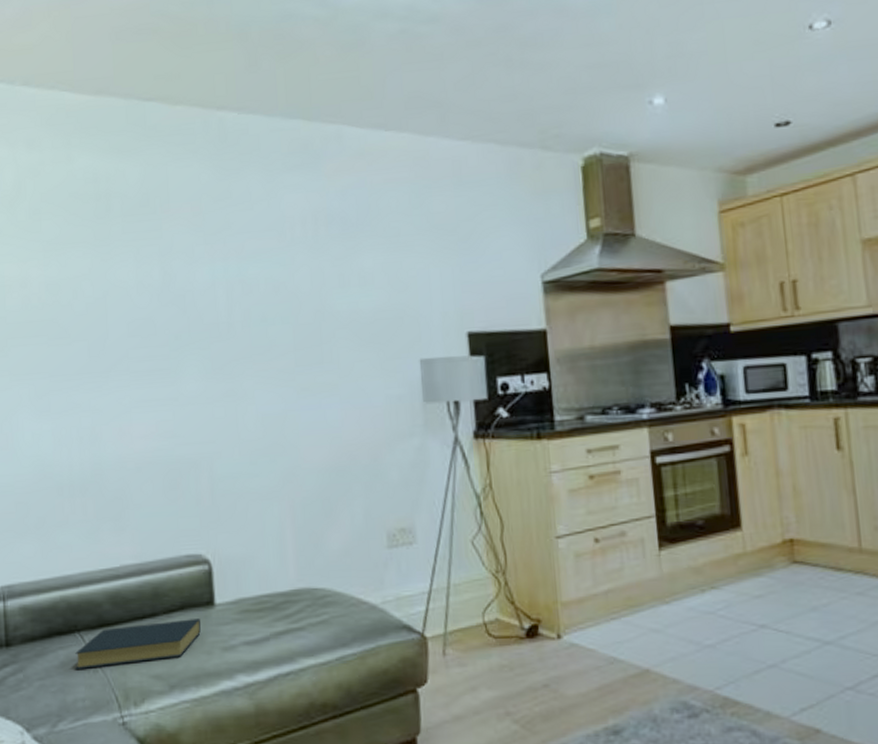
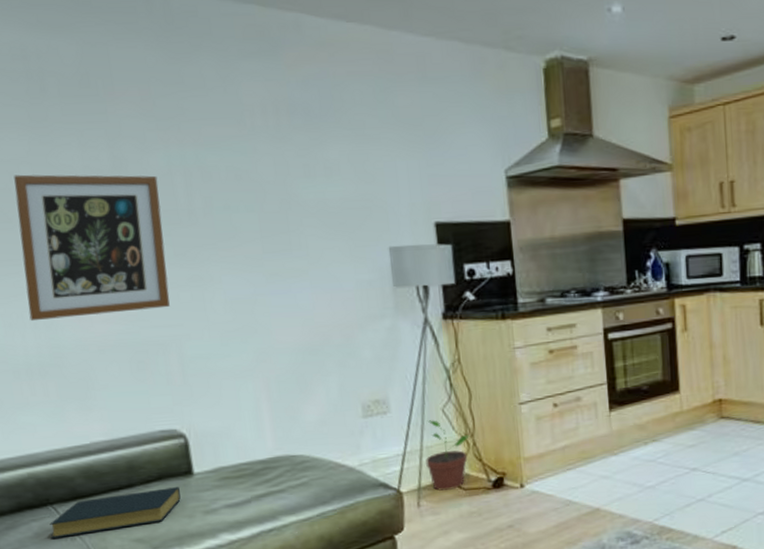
wall art: none [75,289,205,437] -> present [14,174,170,322]
potted plant: none [453,553,502,637] -> present [425,420,471,491]

